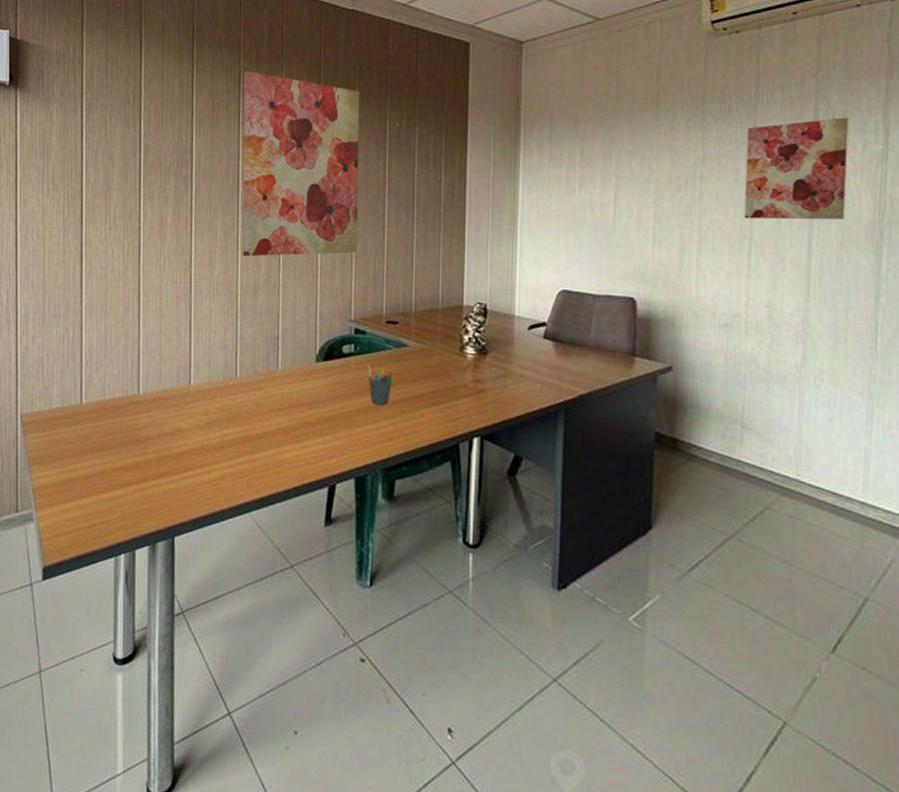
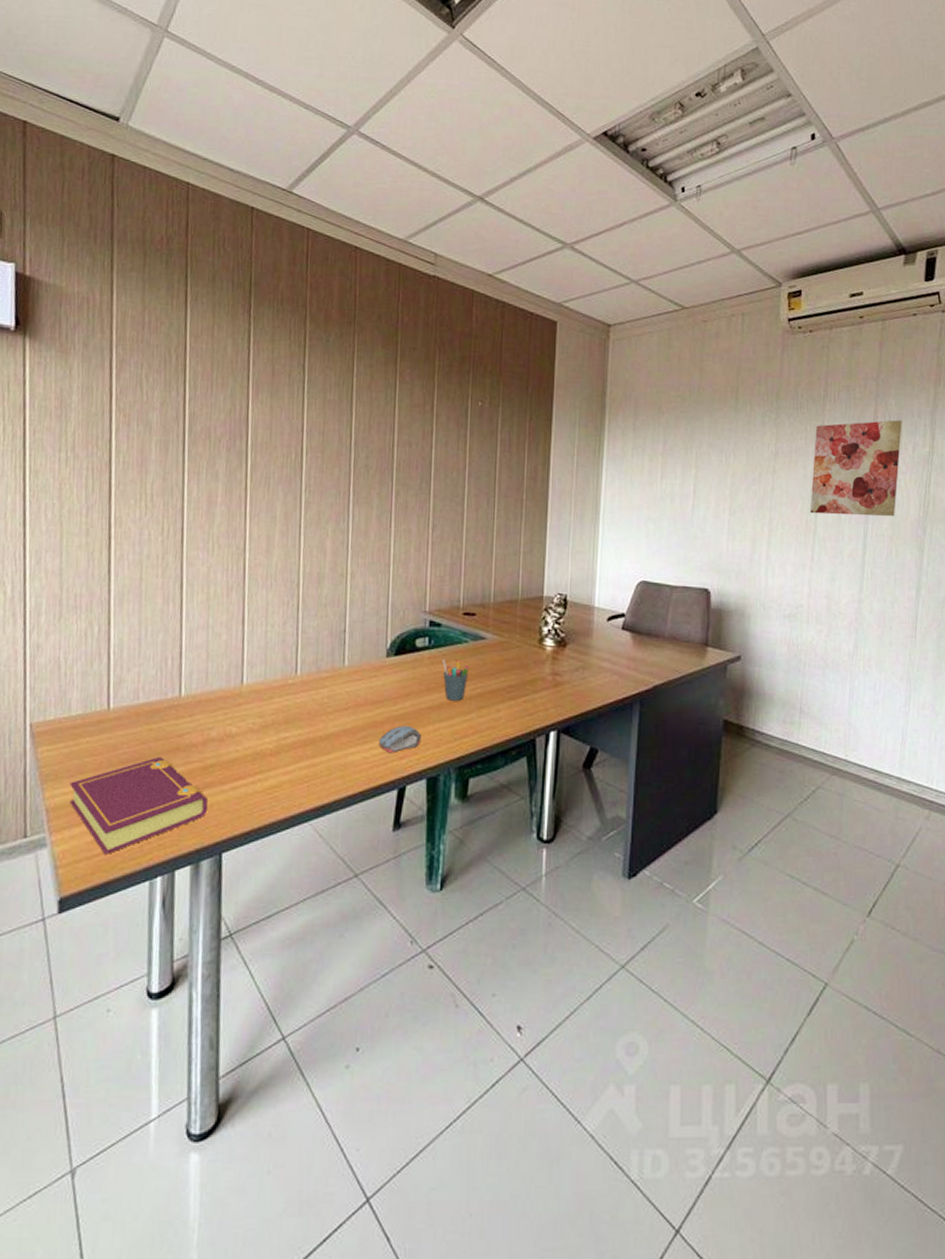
book: none [51,447,163,531] -> present [70,757,208,854]
wall art: present [242,71,360,257] -> none [305,335,441,543]
computer mouse: none [310,426,349,453] -> present [379,725,421,754]

